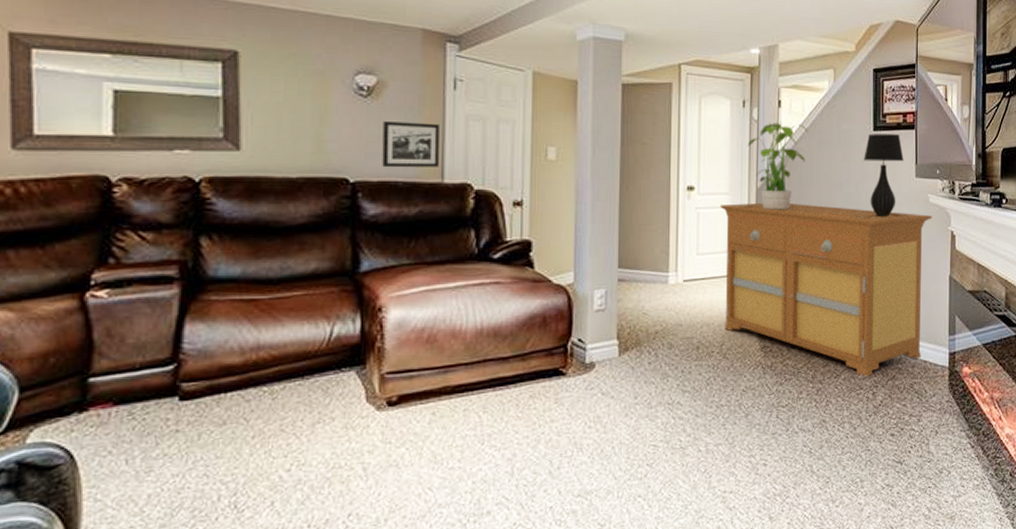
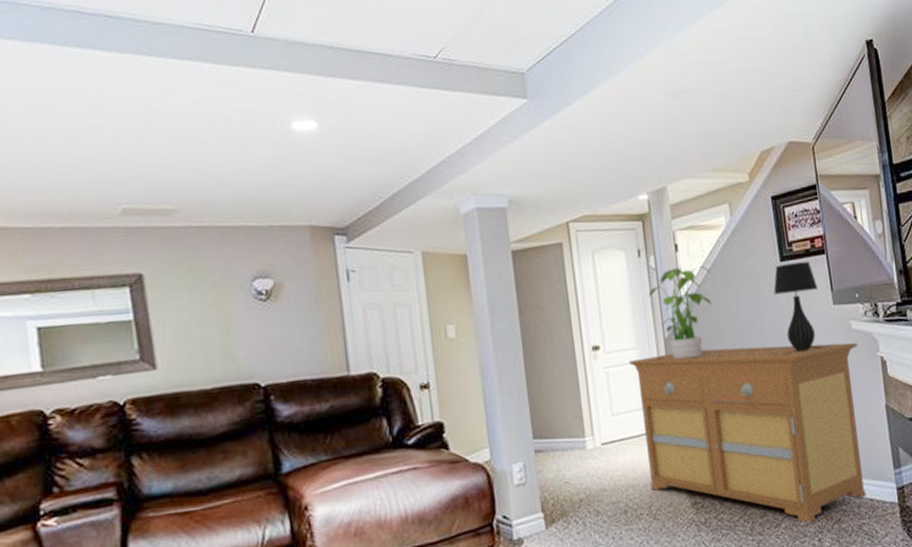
picture frame: present [382,121,439,168] -> none [285,317,343,368]

